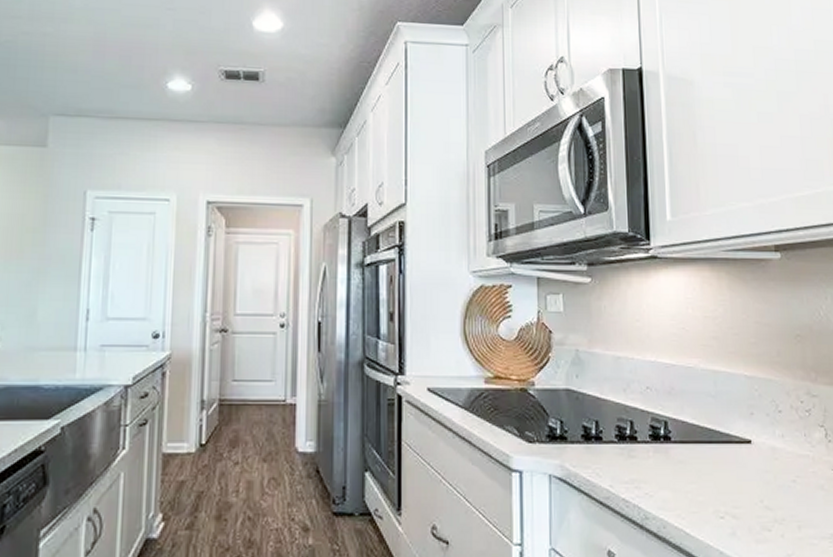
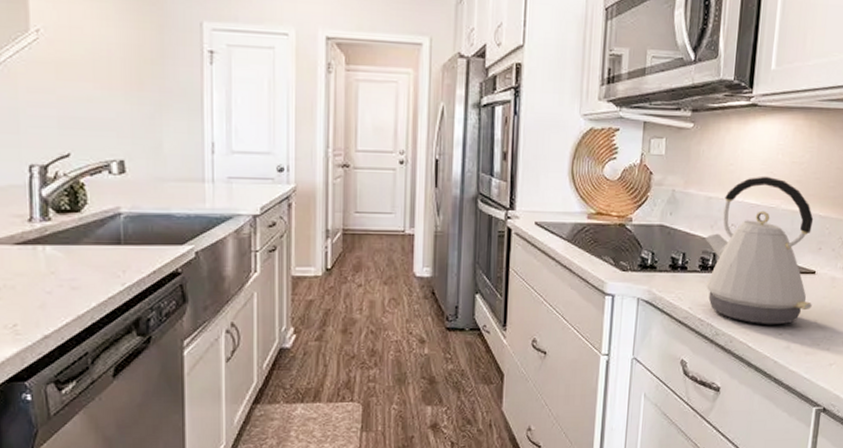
kettle: none [618,332,754,507] -> present [704,176,814,325]

